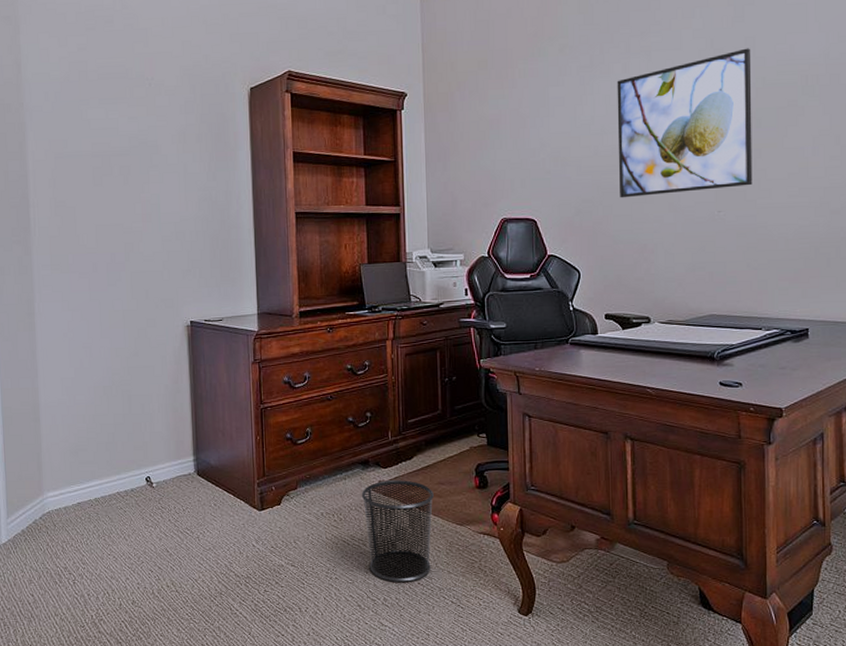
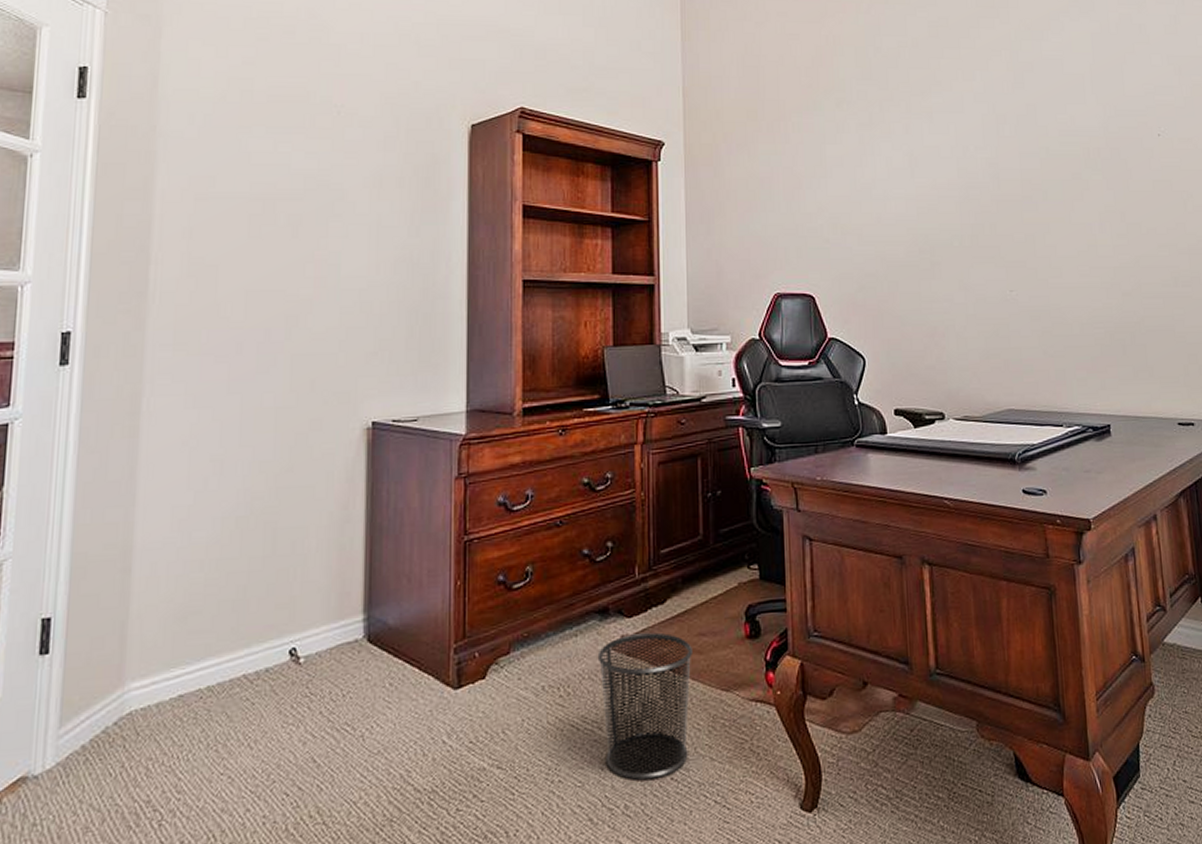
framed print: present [617,48,753,198] -> none [898,116,1043,273]

